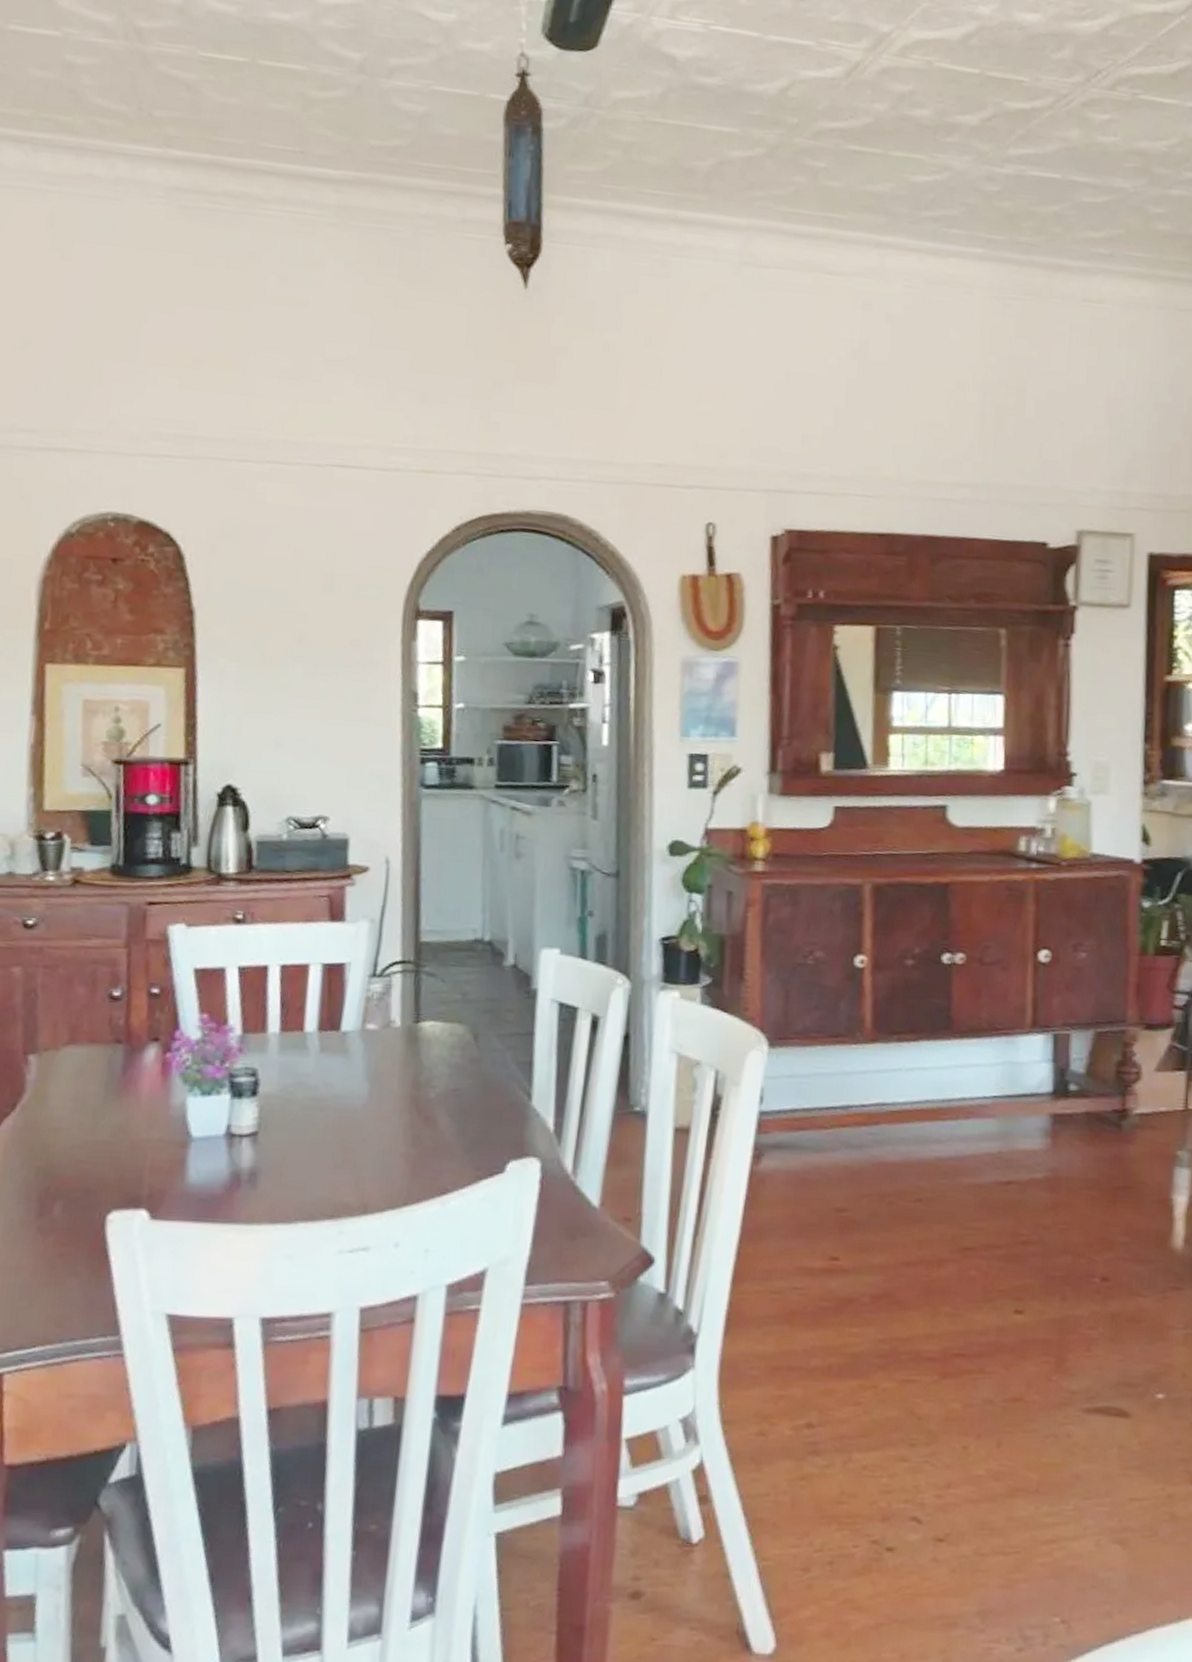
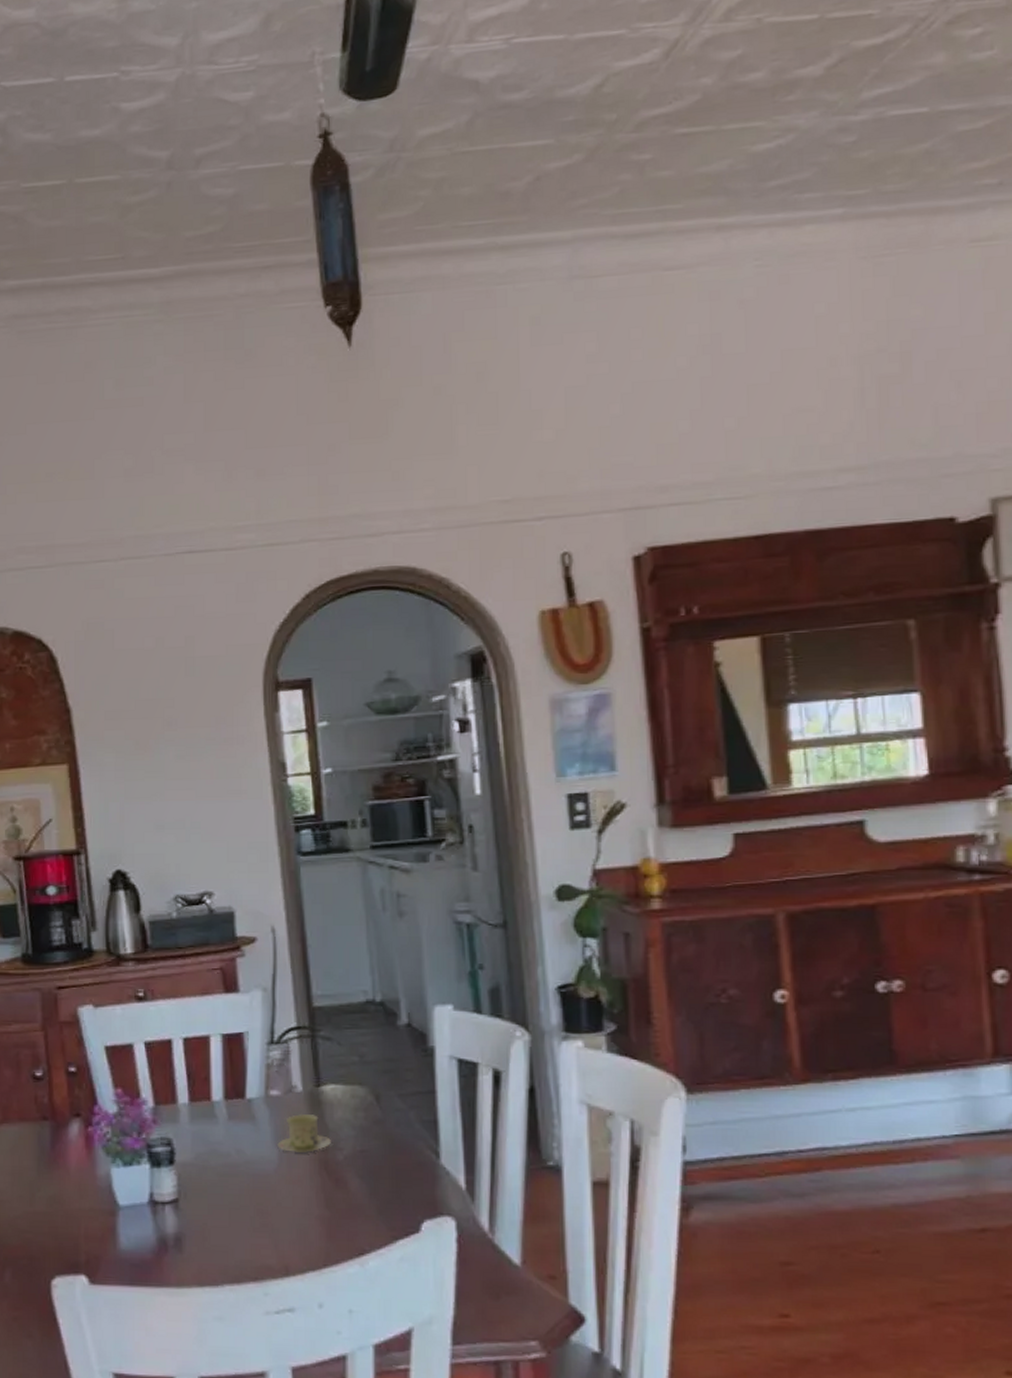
cup and saucer: none [368,1048,426,1089] -> present [277,1113,332,1153]

